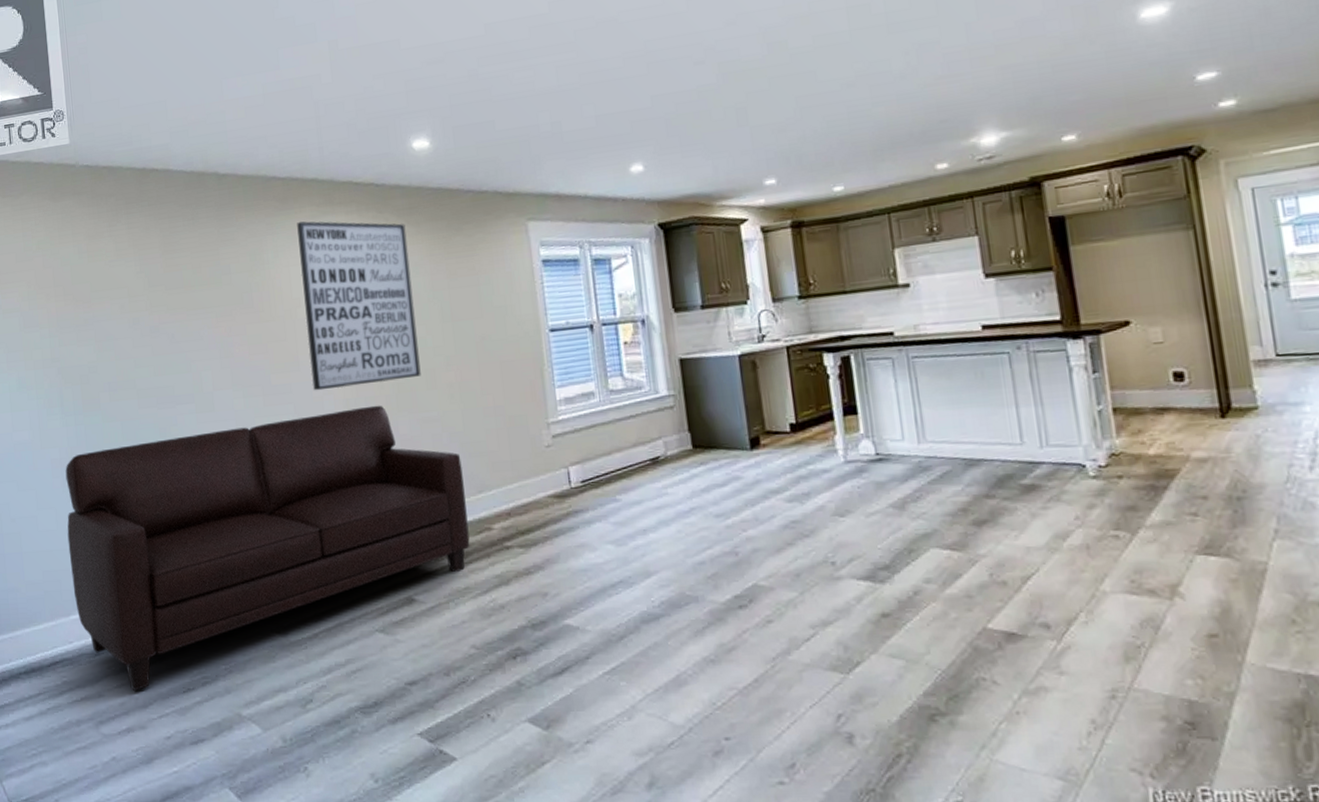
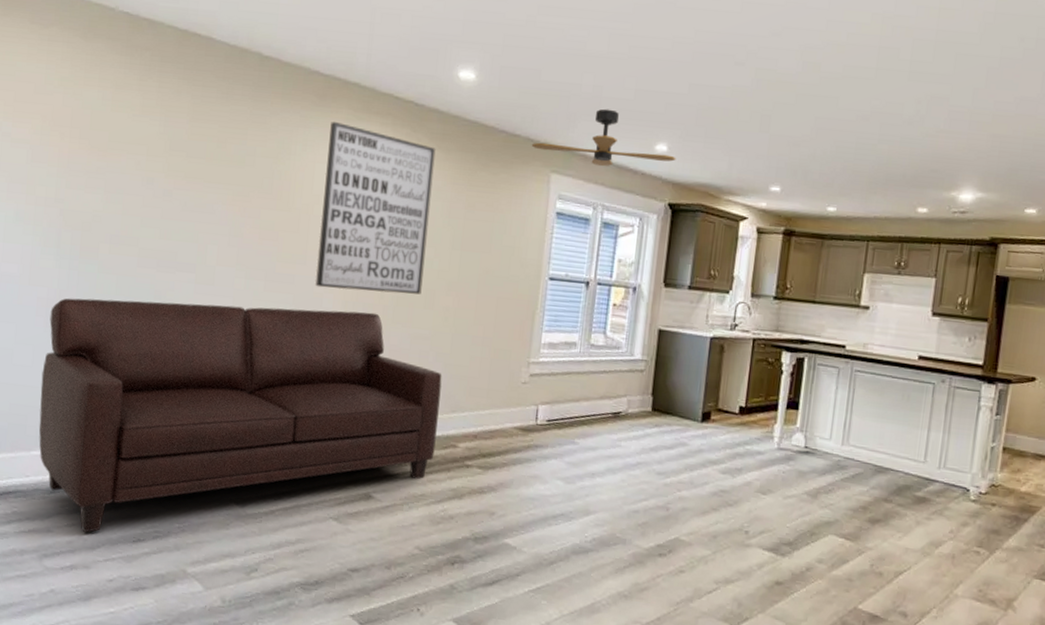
ceiling fan: none [500,142,656,203] -> present [531,108,676,167]

